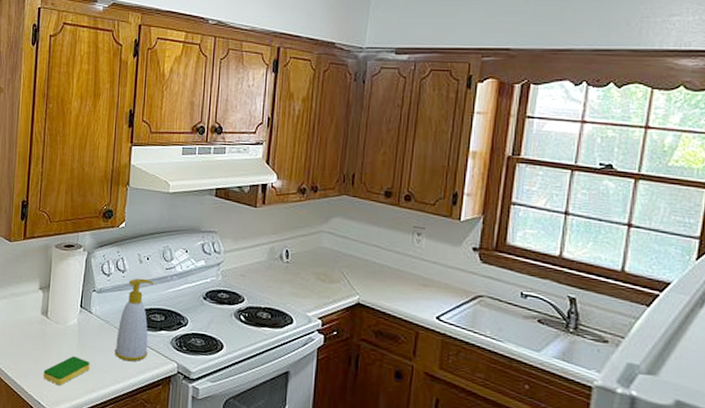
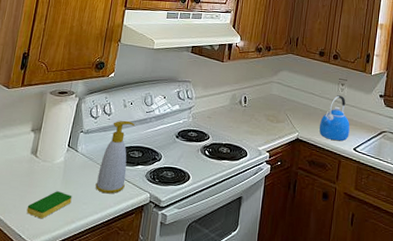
kettle: none [388,248,431,308] -> present [319,95,350,141]

